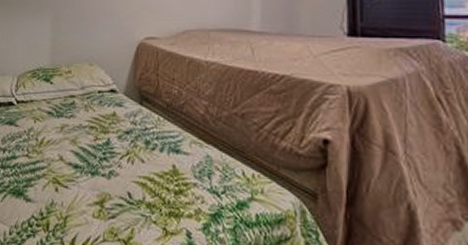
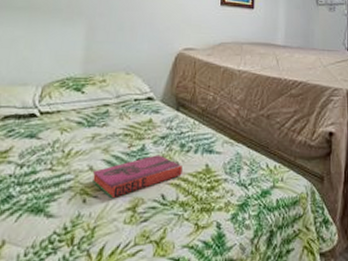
hardback book: none [62,150,148,191] -> present [91,155,182,199]

